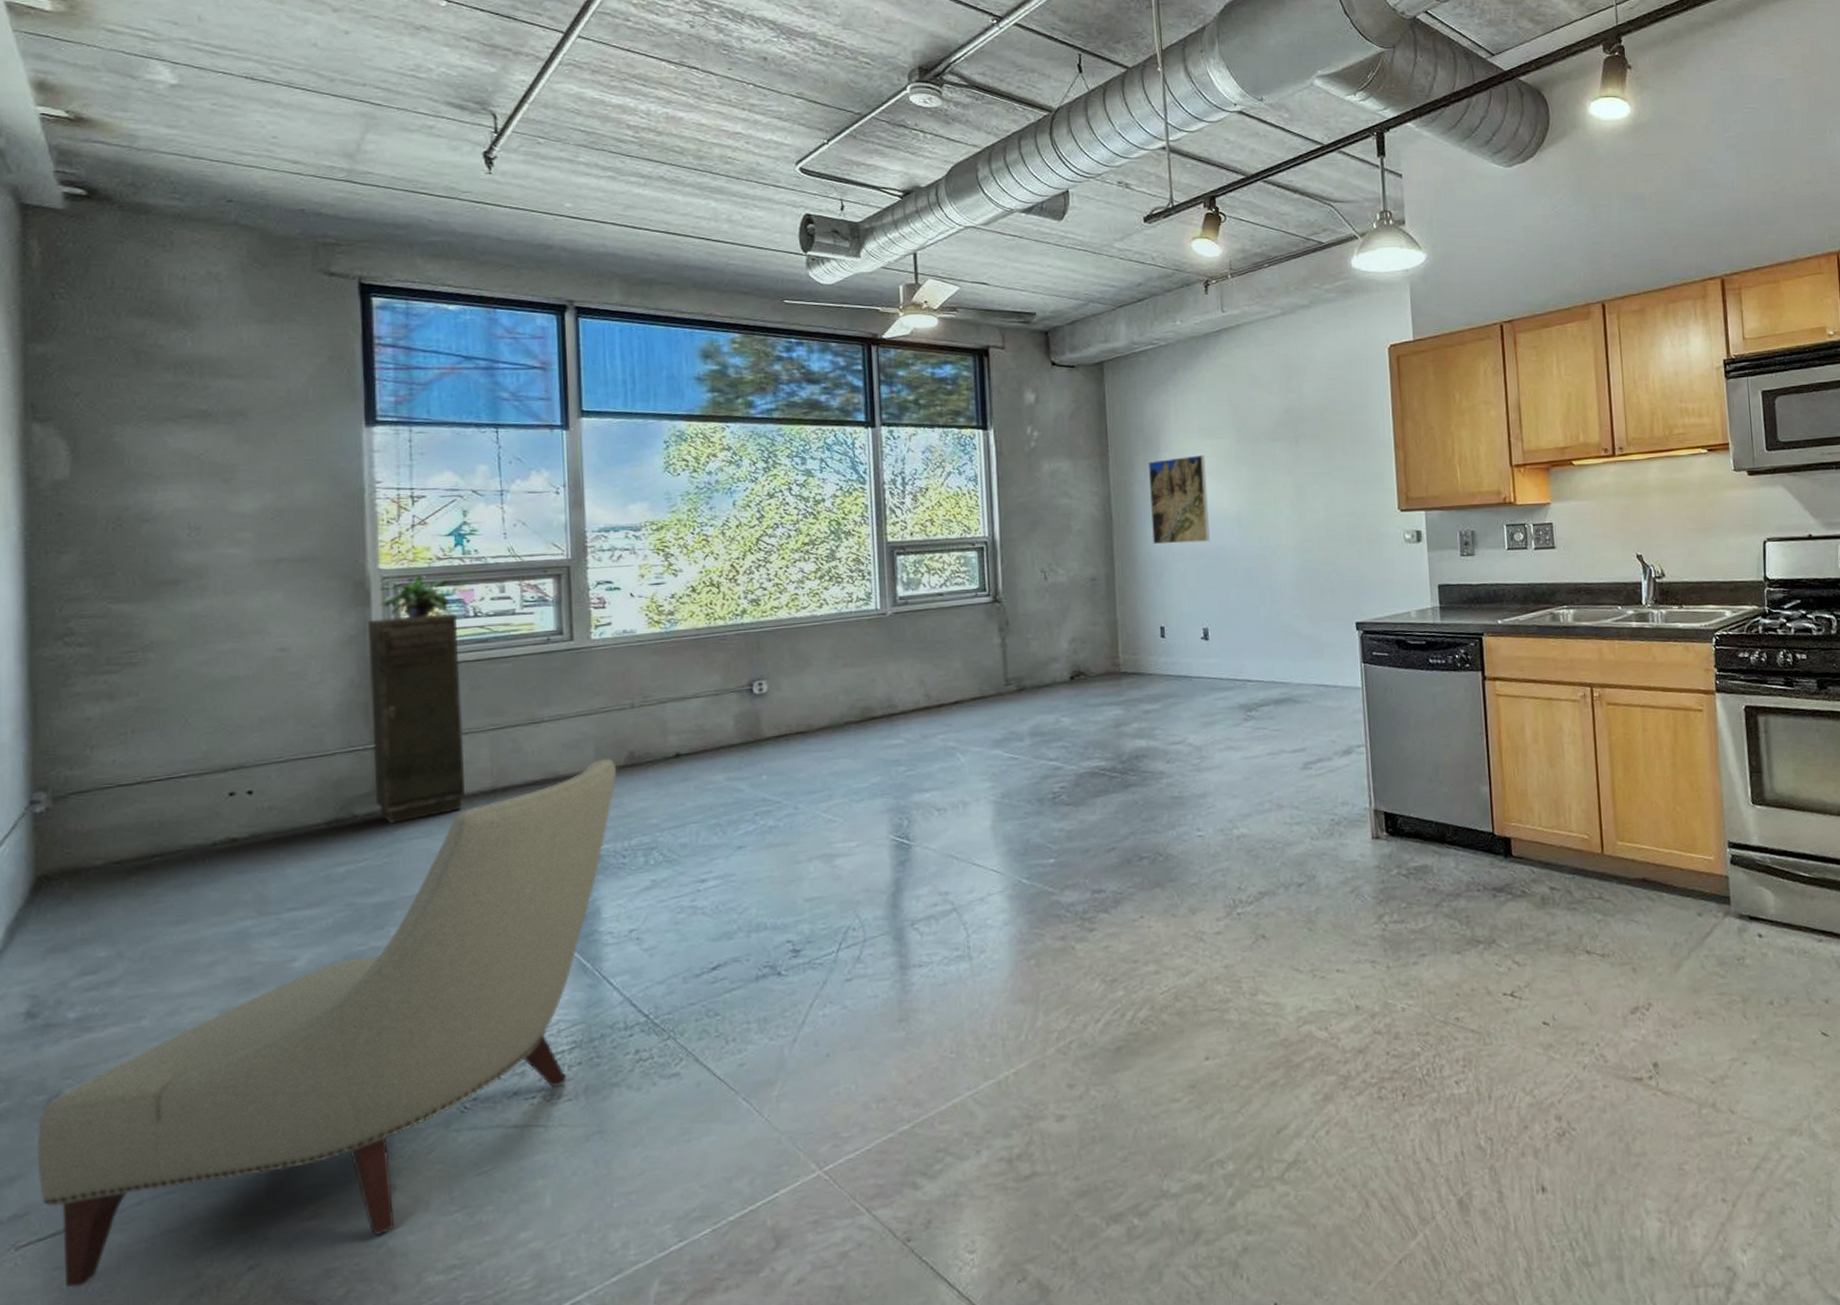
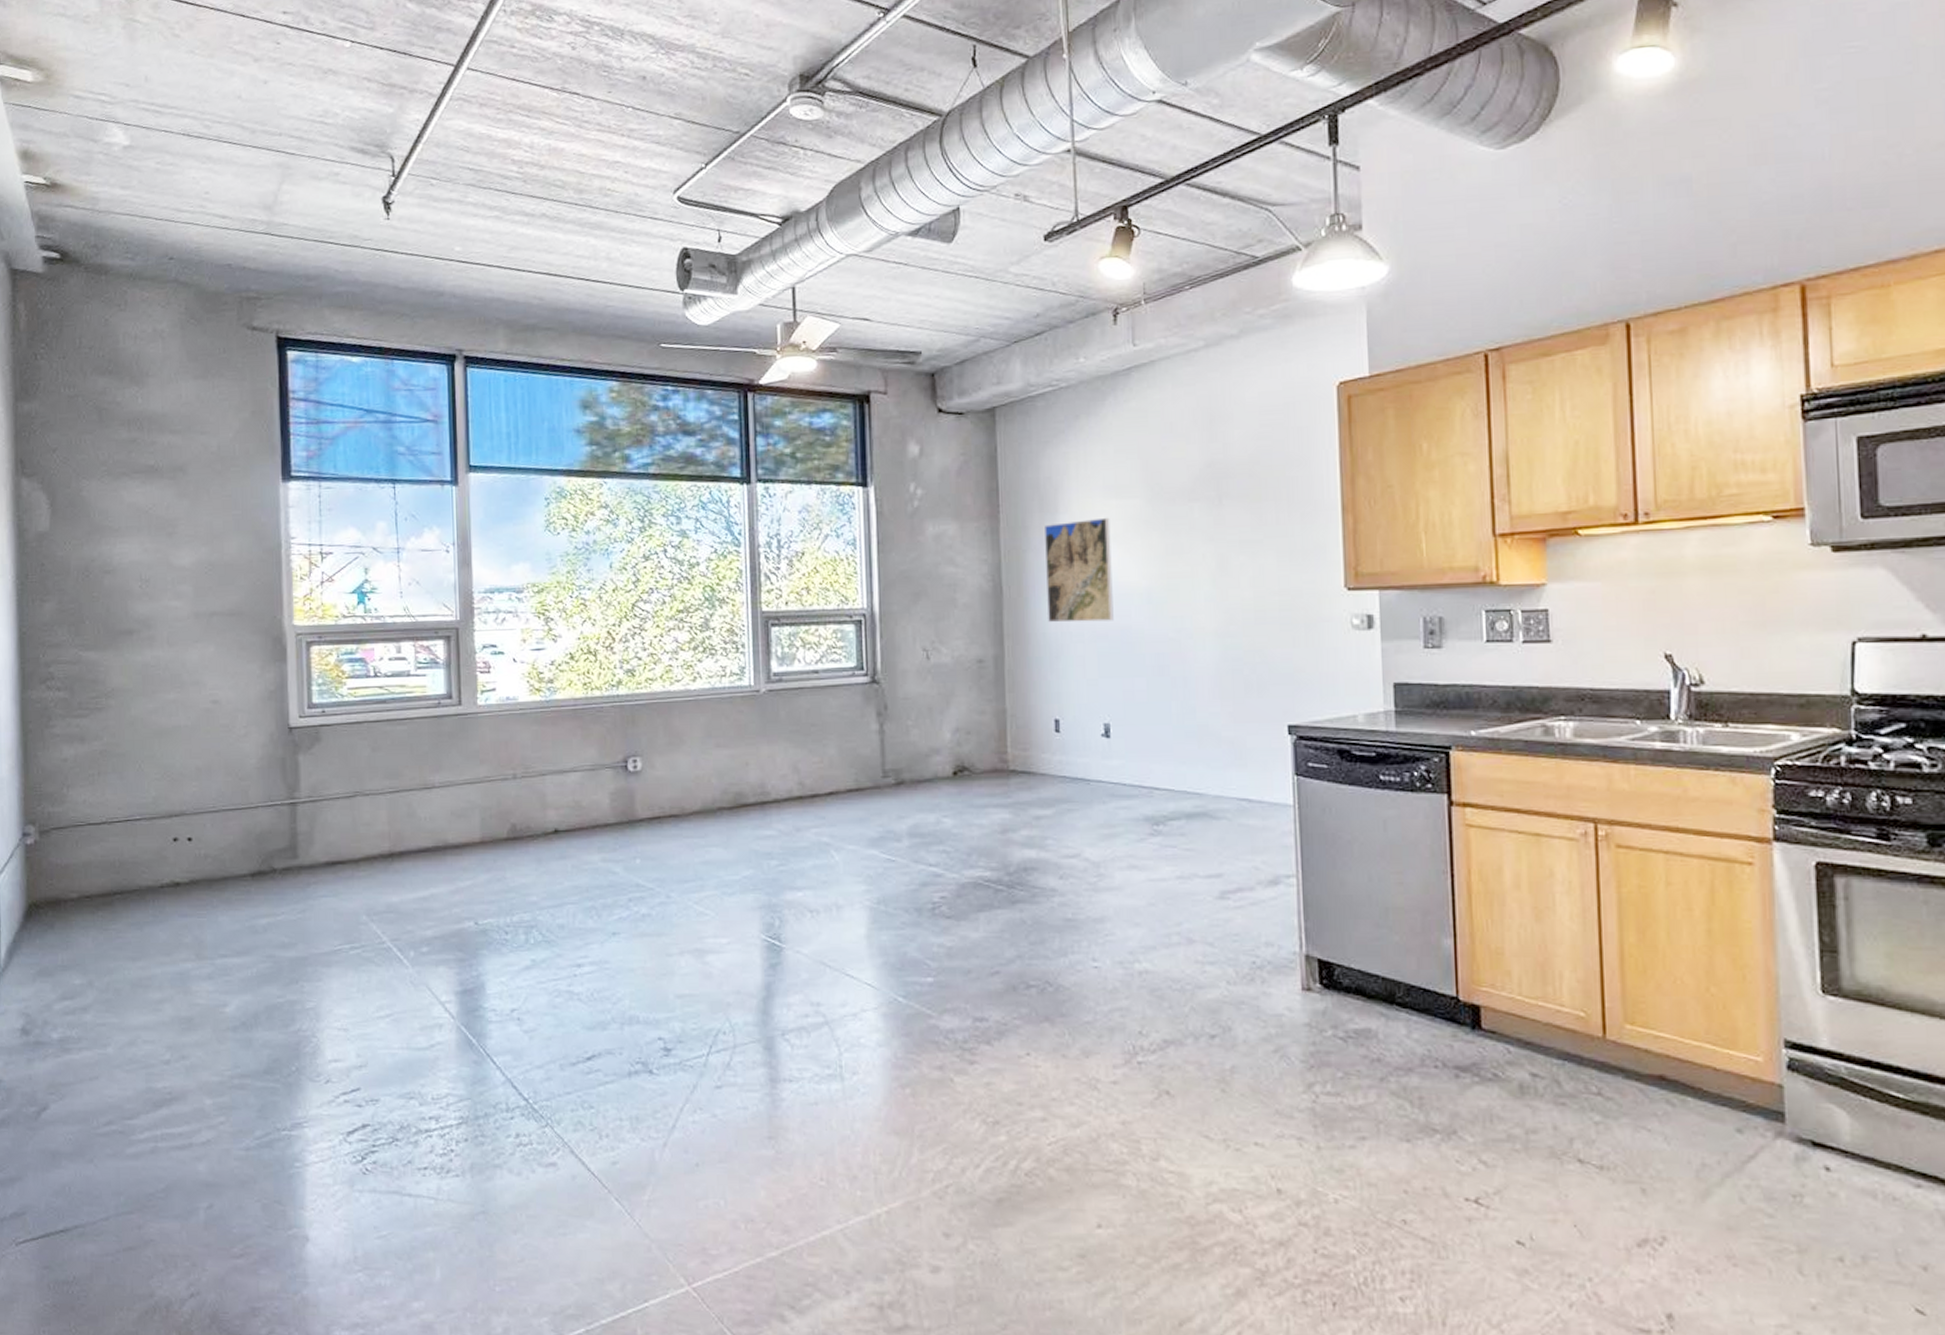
chair: present [37,758,616,1288] -> none [31,830,500,1288]
storage cabinet: present [368,613,465,824] -> none [284,672,366,880]
potted plant: present [378,575,455,618] -> none [293,633,358,676]

